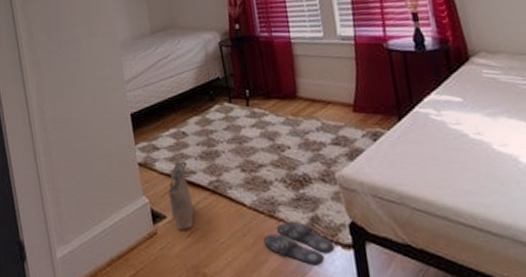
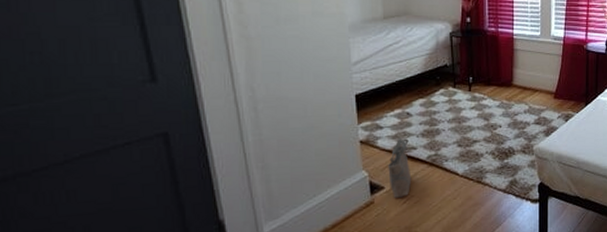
slippers: present [263,221,335,266] -> none [470,184,525,217]

